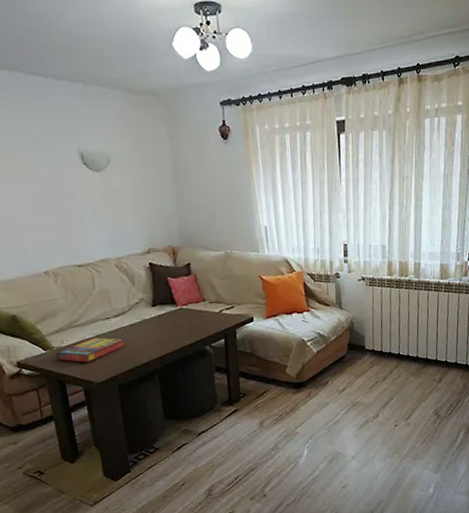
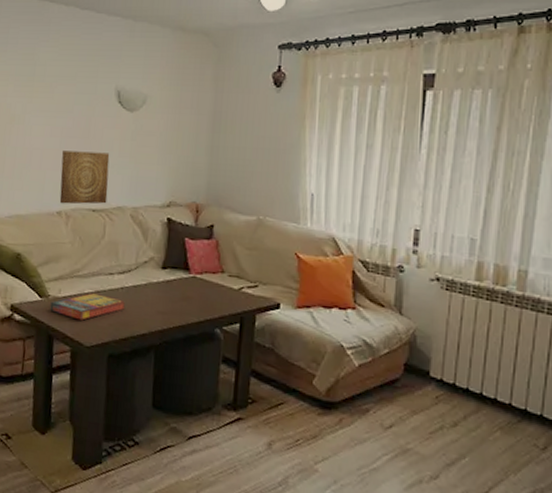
wall art: none [36,212,91,264] -> present [59,150,110,205]

